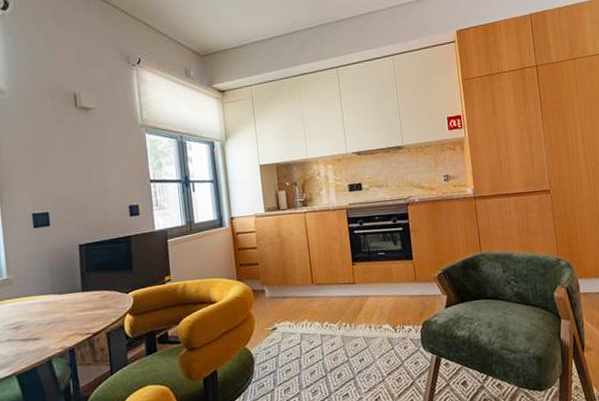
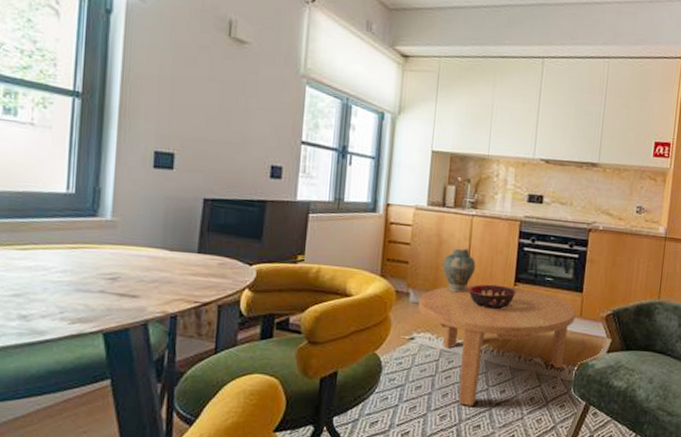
coffee table: none [274,266,411,379] -> present [418,284,576,406]
vase: none [288,242,317,282] -> present [443,248,476,293]
decorative bowl: none [314,267,356,291] -> present [468,284,517,310]

